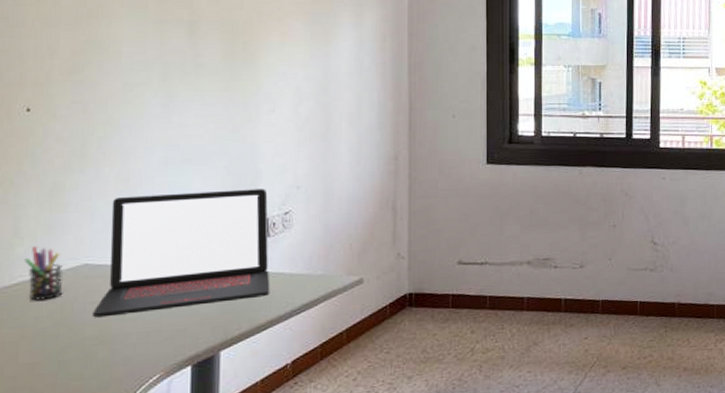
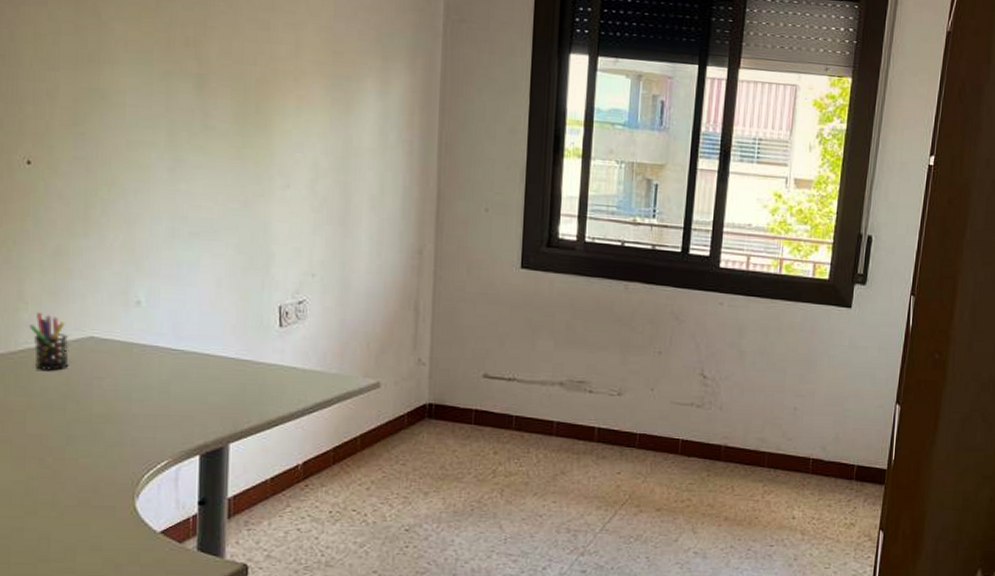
laptop: present [93,189,270,318] -> none [100,267,282,395]

